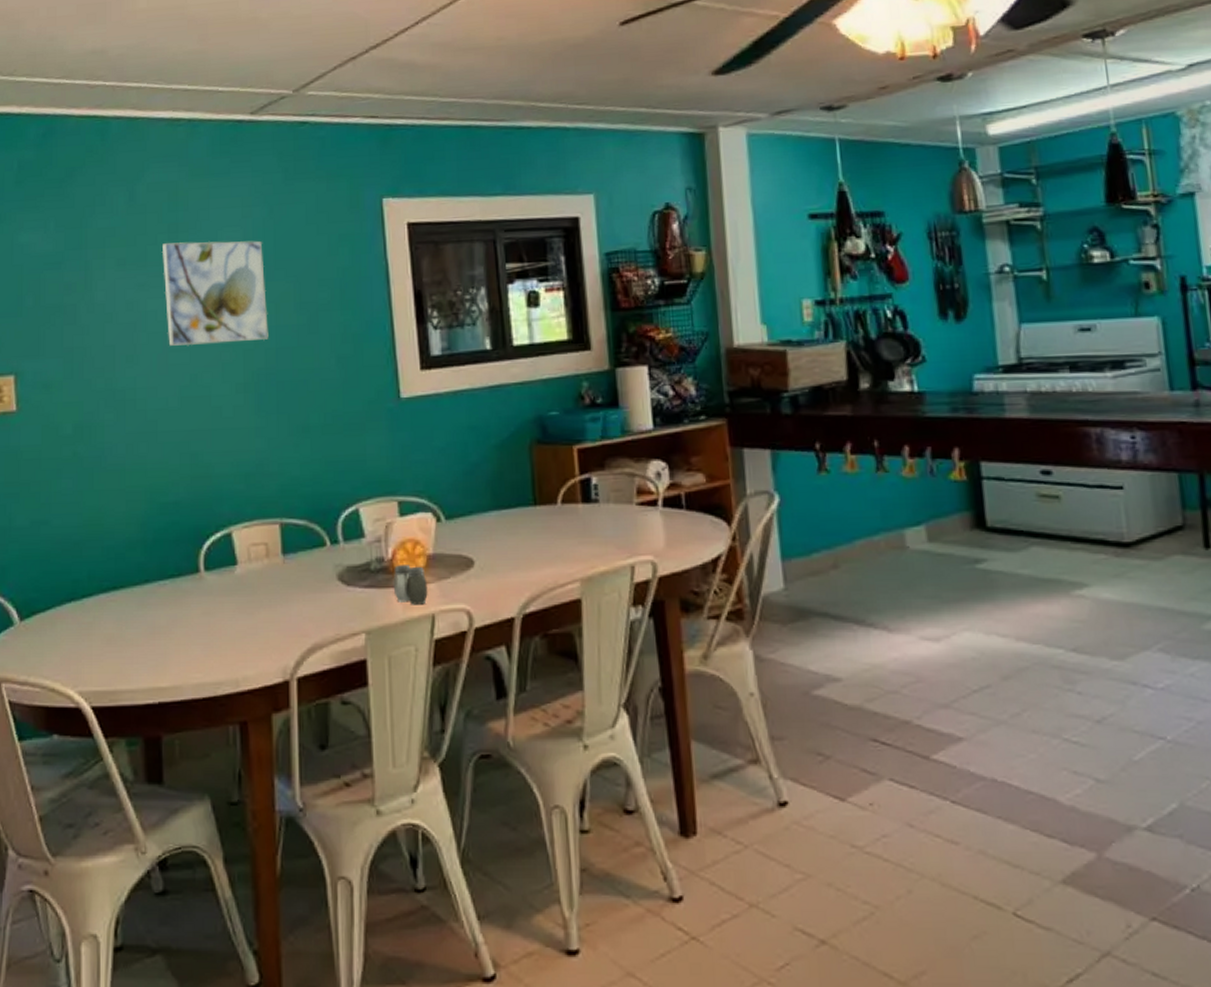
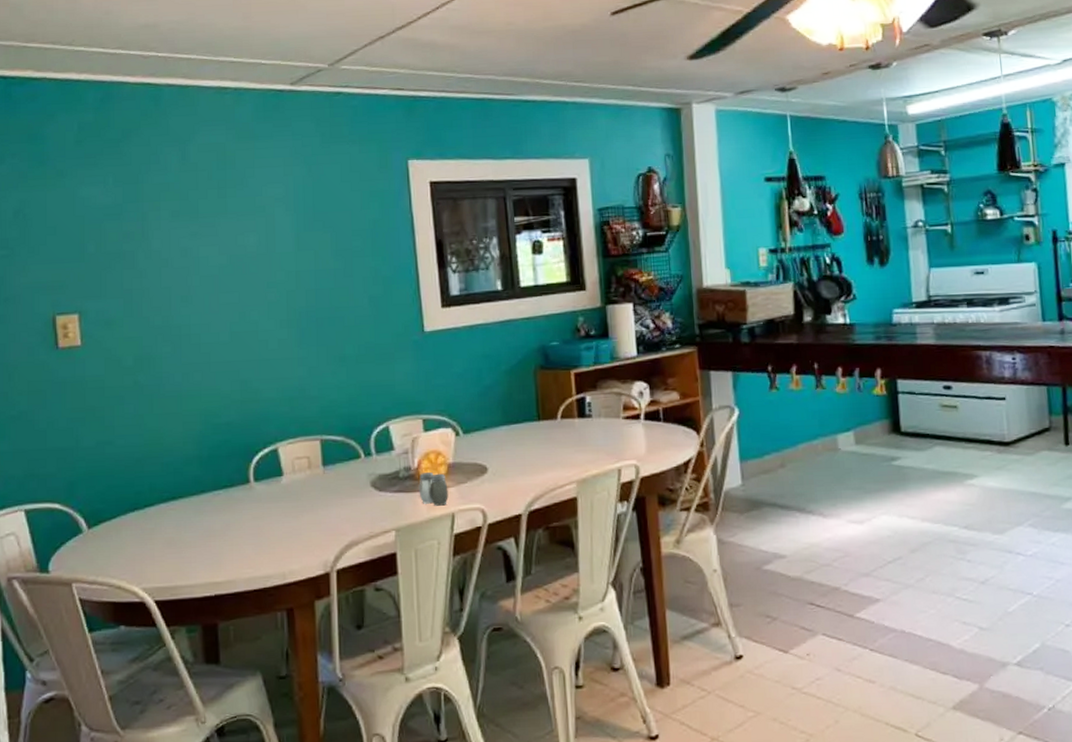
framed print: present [161,240,269,346] -> none [212,196,309,288]

